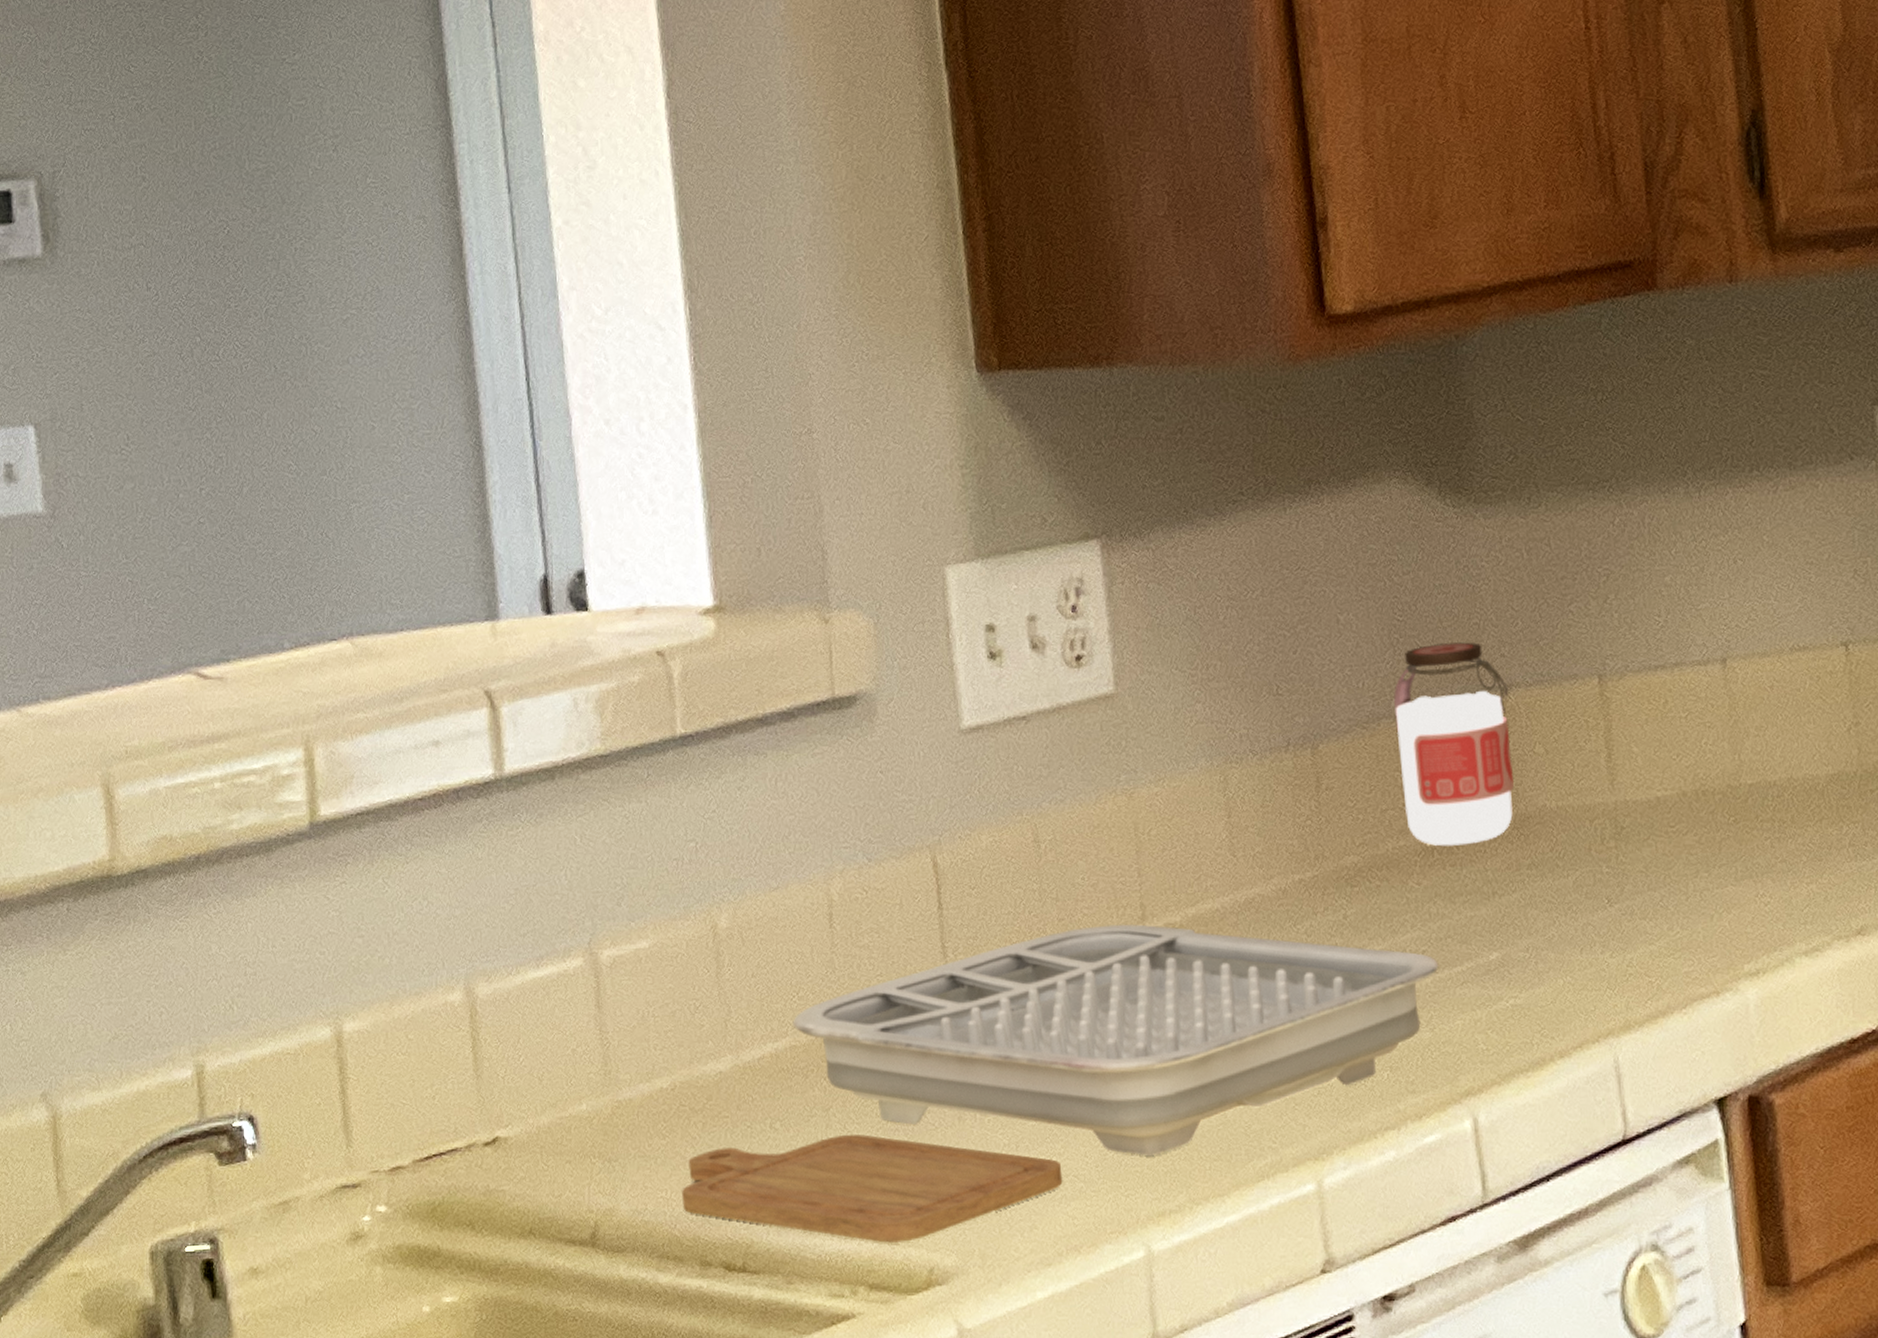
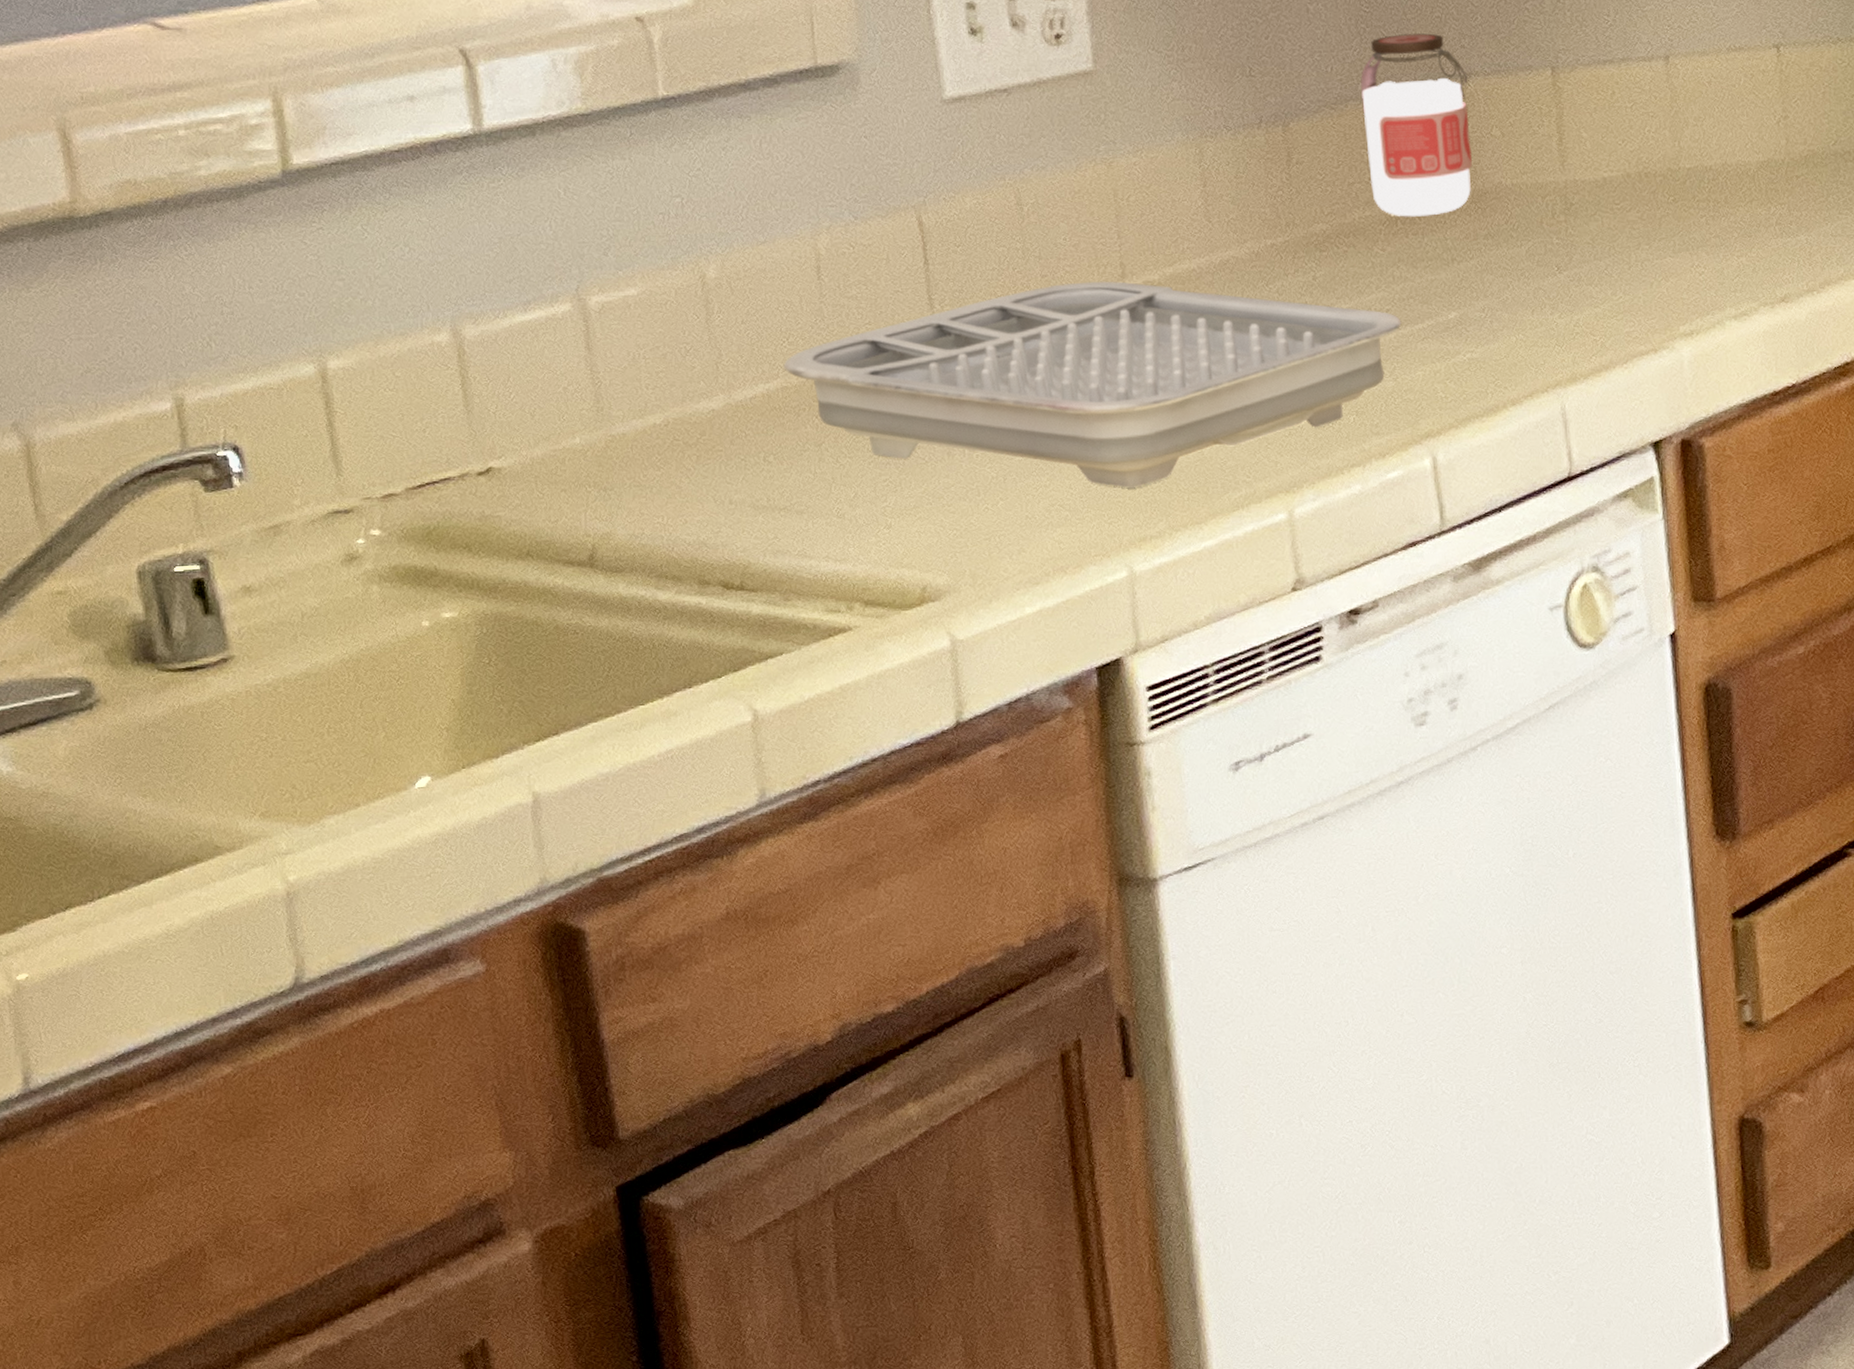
chopping board: present [682,1134,1063,1243] -> none [678,467,1049,564]

